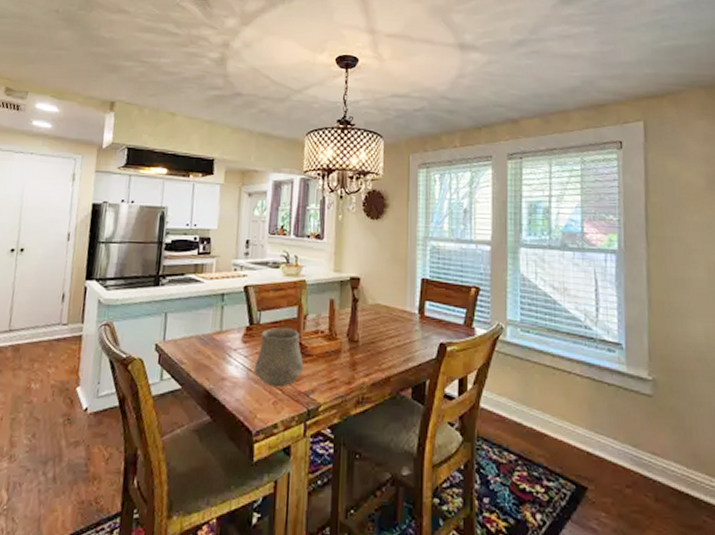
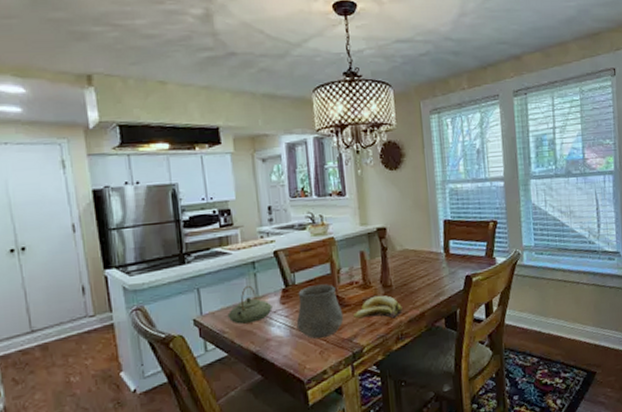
teapot: none [188,317,234,358] -> present [227,285,273,324]
banana: none [313,349,367,379] -> present [352,295,403,319]

